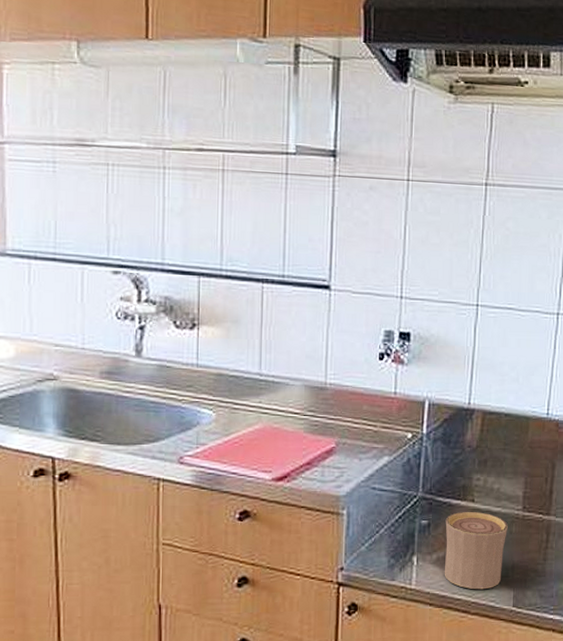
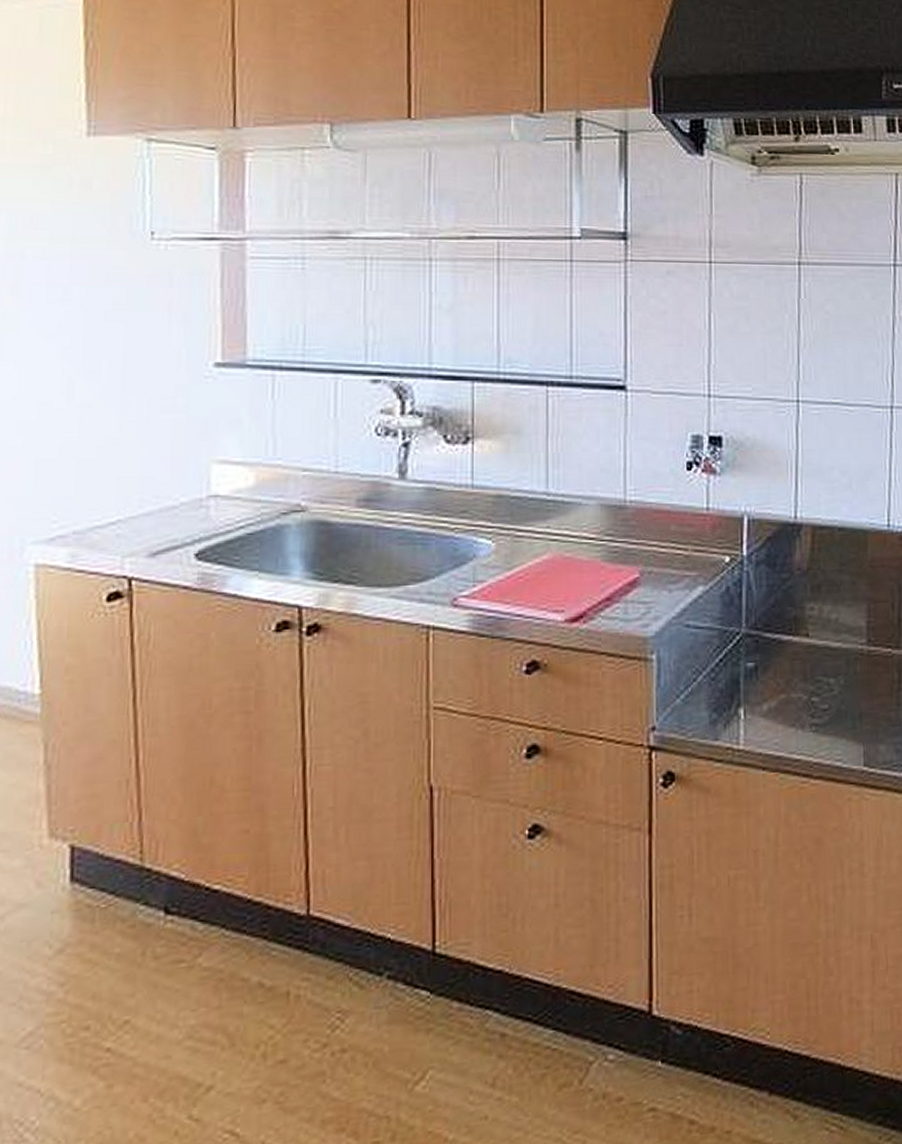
cup: present [444,511,509,590] -> none [776,648,852,747]

